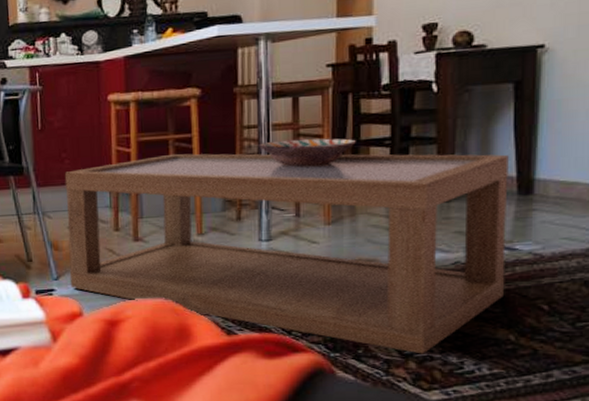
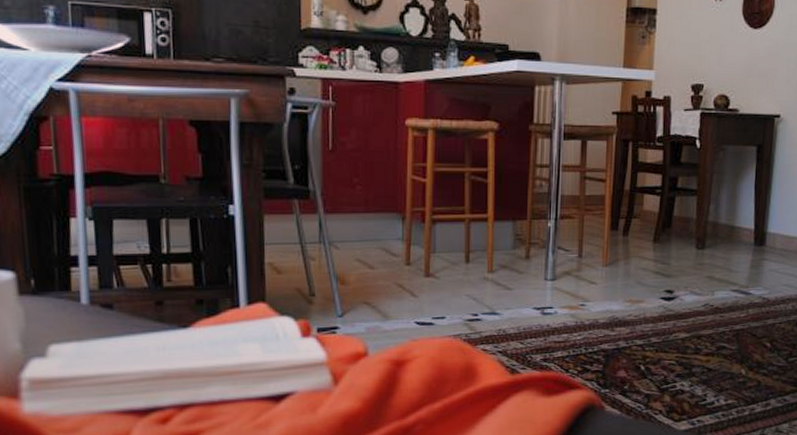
coffee table: present [64,153,509,354] -> none [355,187,750,388]
decorative bowl: present [258,138,356,167] -> none [549,182,633,210]

